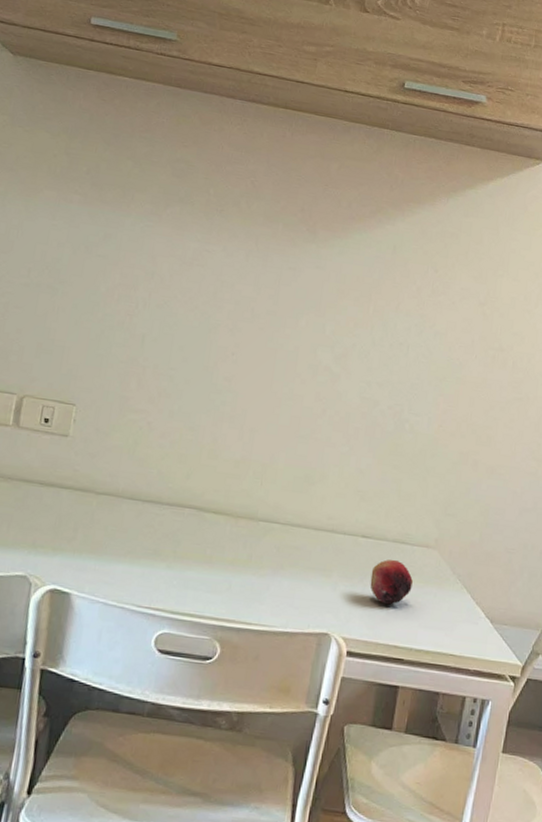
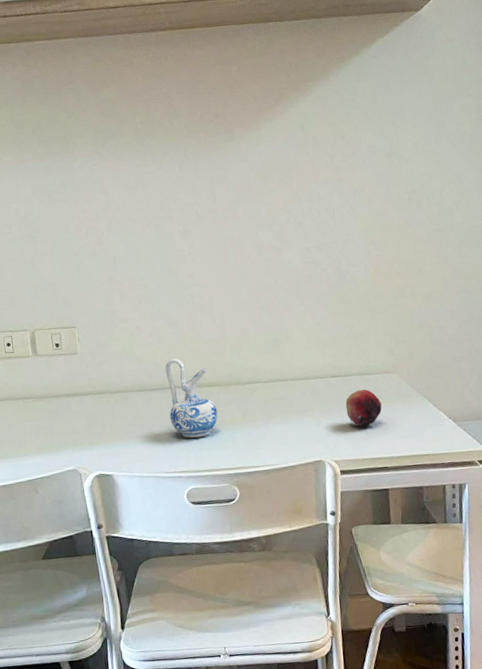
ceramic pitcher: none [159,469,219,572] -> present [165,358,218,438]

